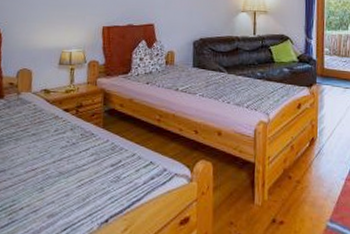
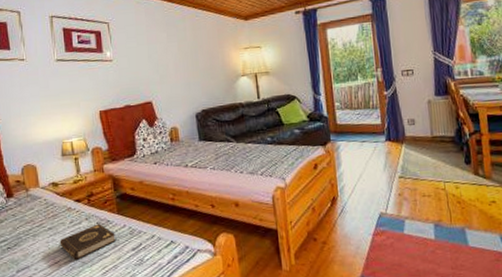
book: none [40,135,97,169] -> present [60,224,116,260]

